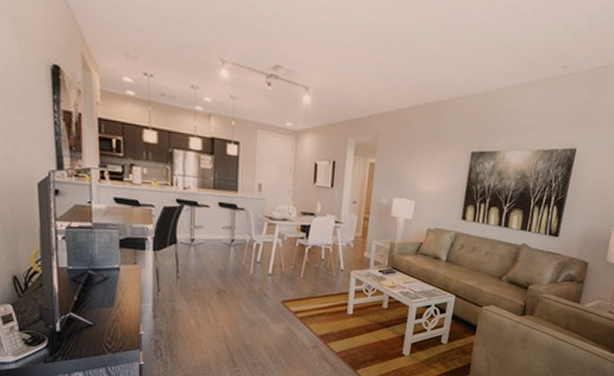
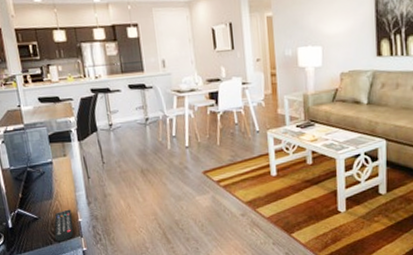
remote control: none [109,320,133,353] -> present [54,209,74,242]

